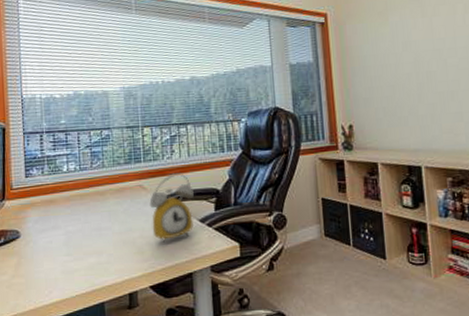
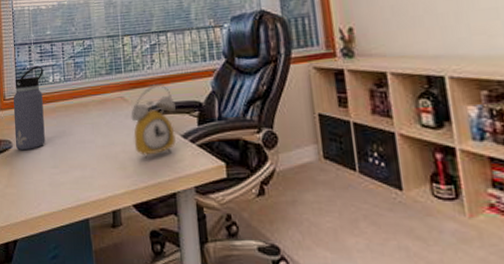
water bottle: none [21,155,58,239] -> present [13,66,45,150]

